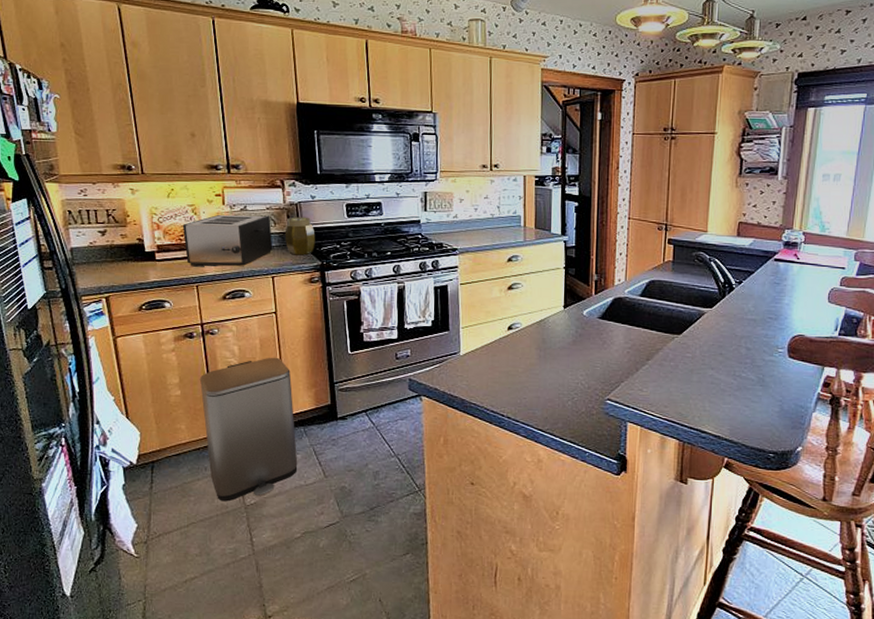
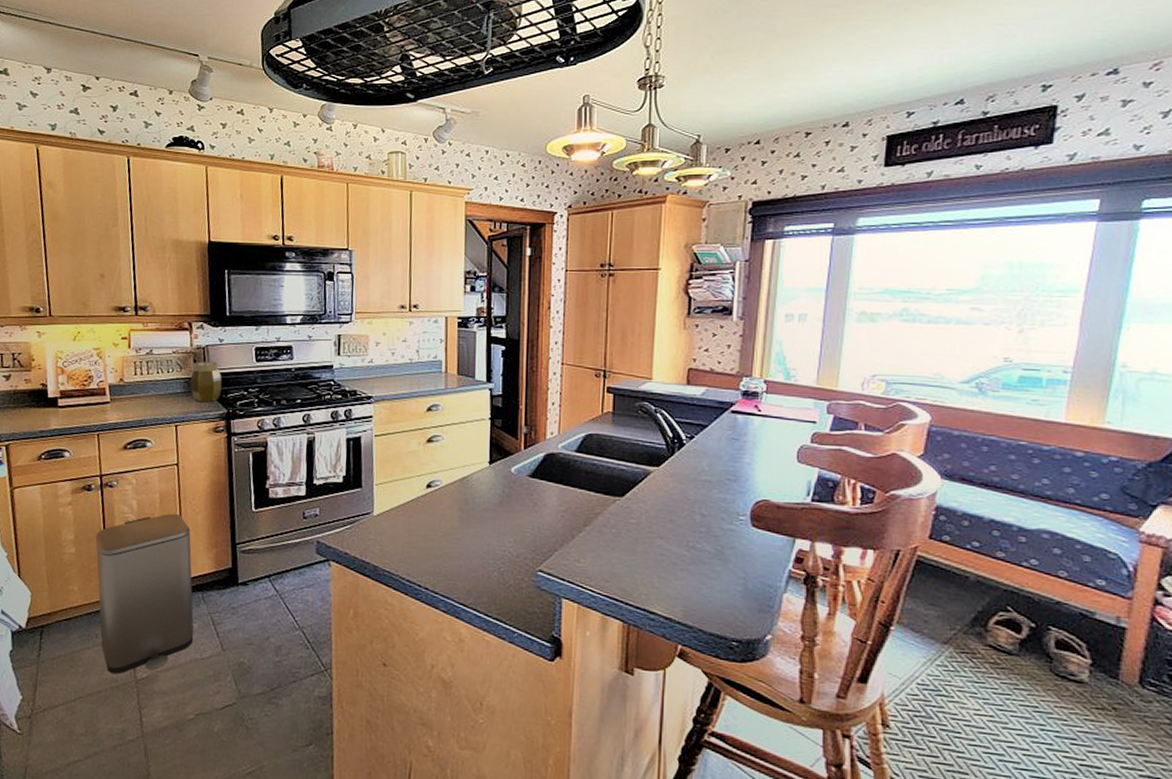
toaster: present [182,214,273,267] -> none [86,358,178,414]

